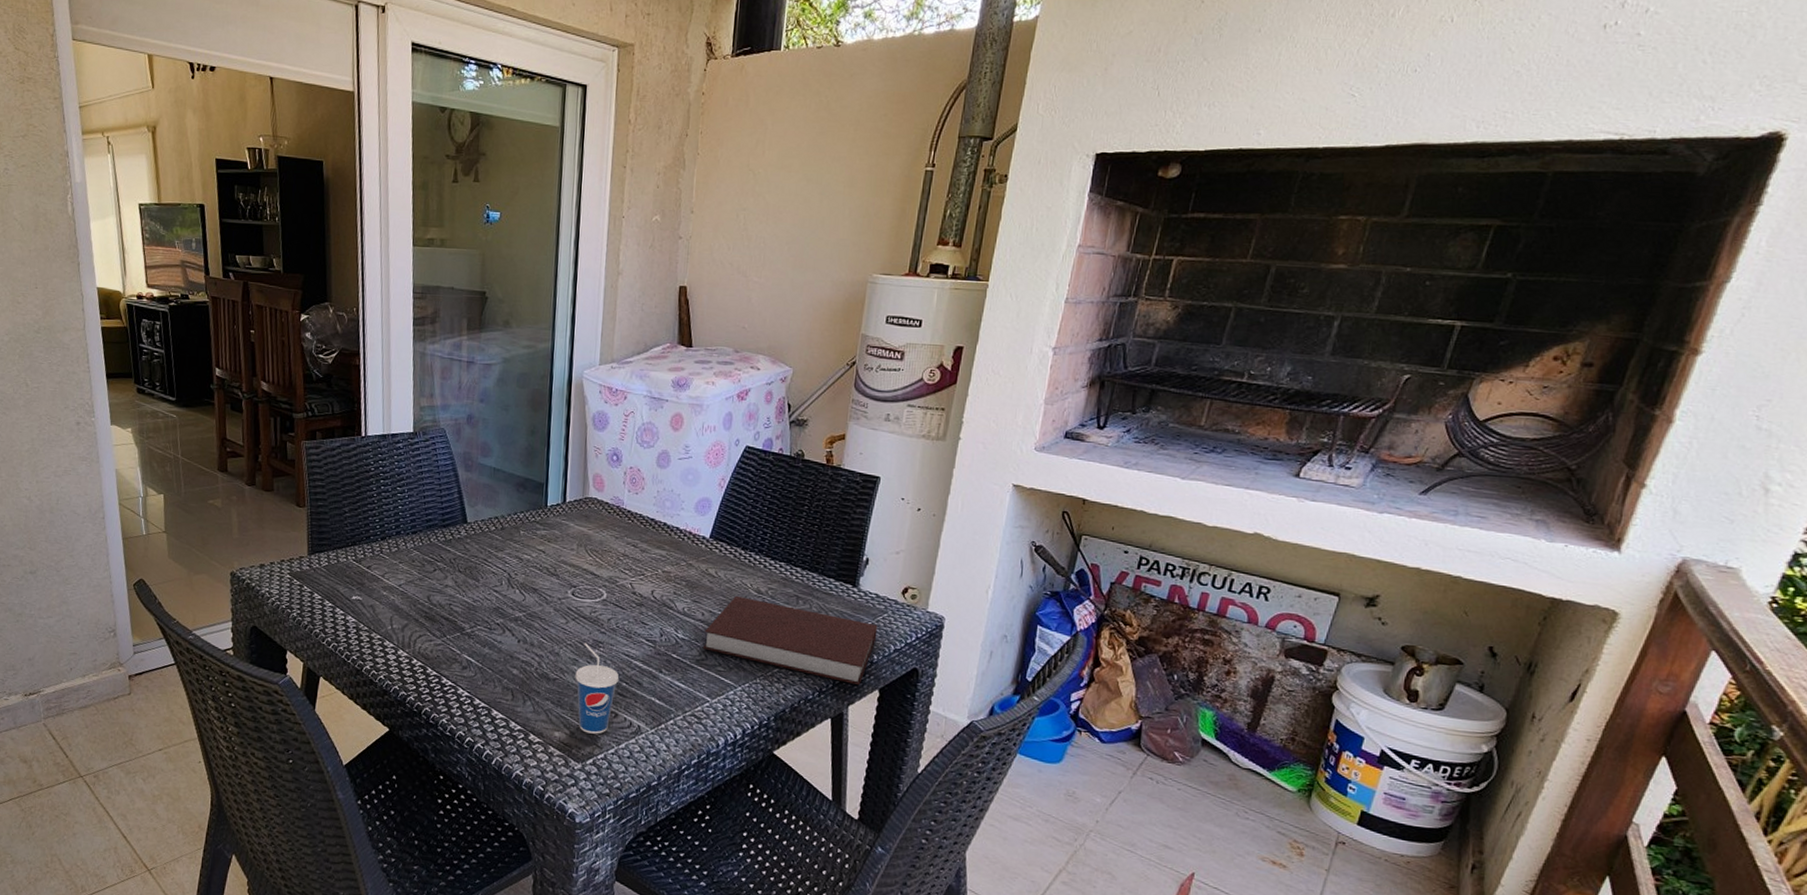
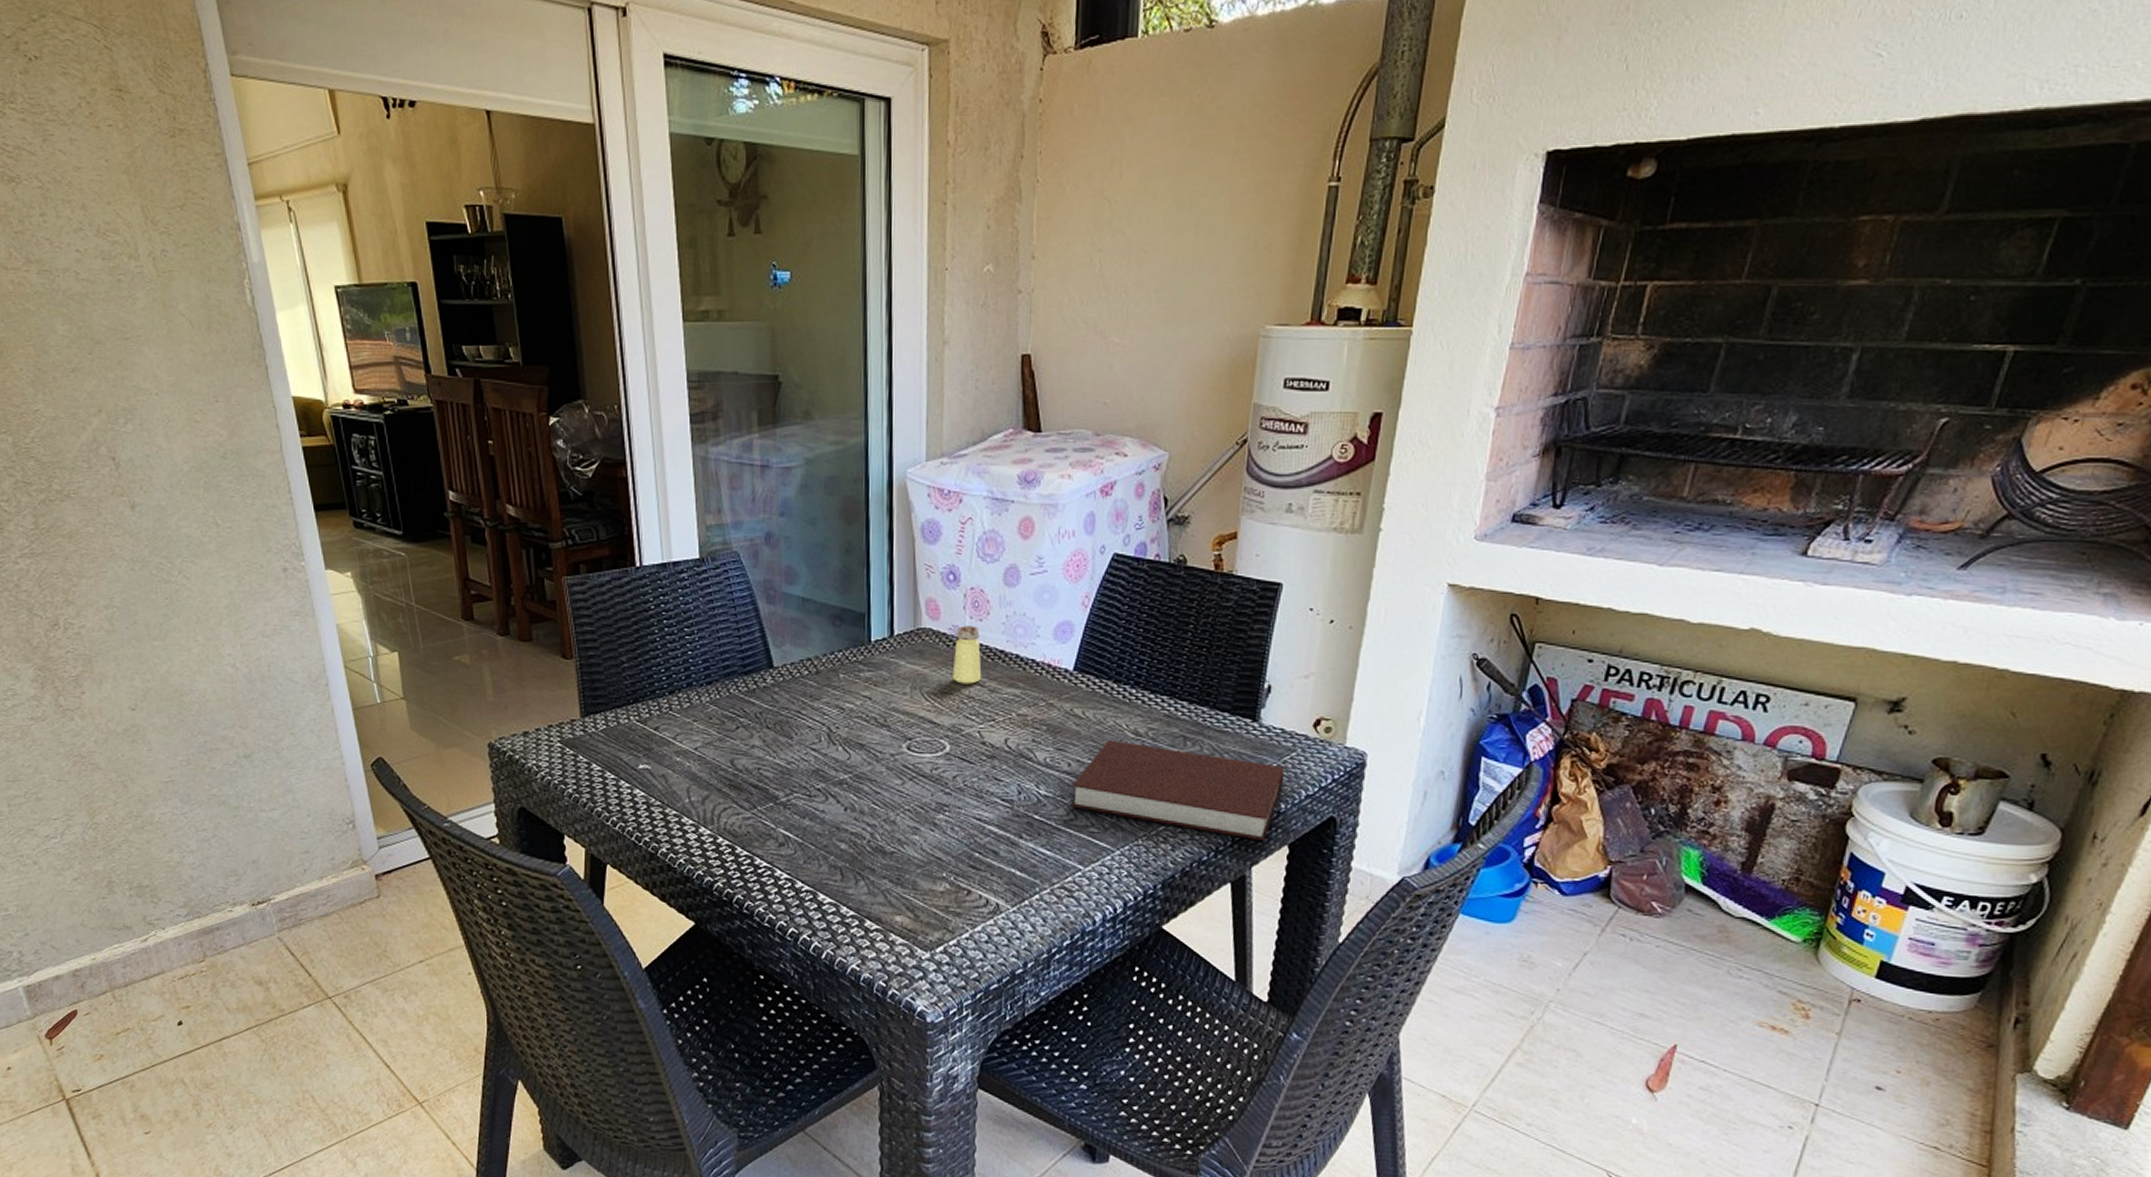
cup: present [575,642,619,734] -> none [916,806,971,916]
saltshaker: none [611,497,636,545] -> present [952,625,982,684]

